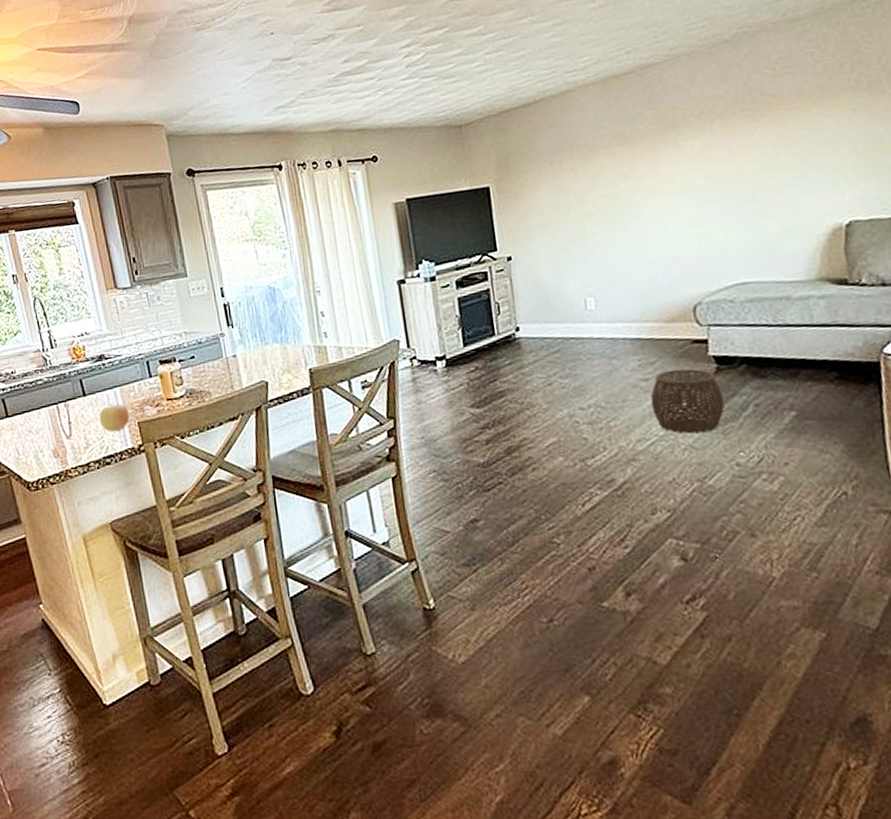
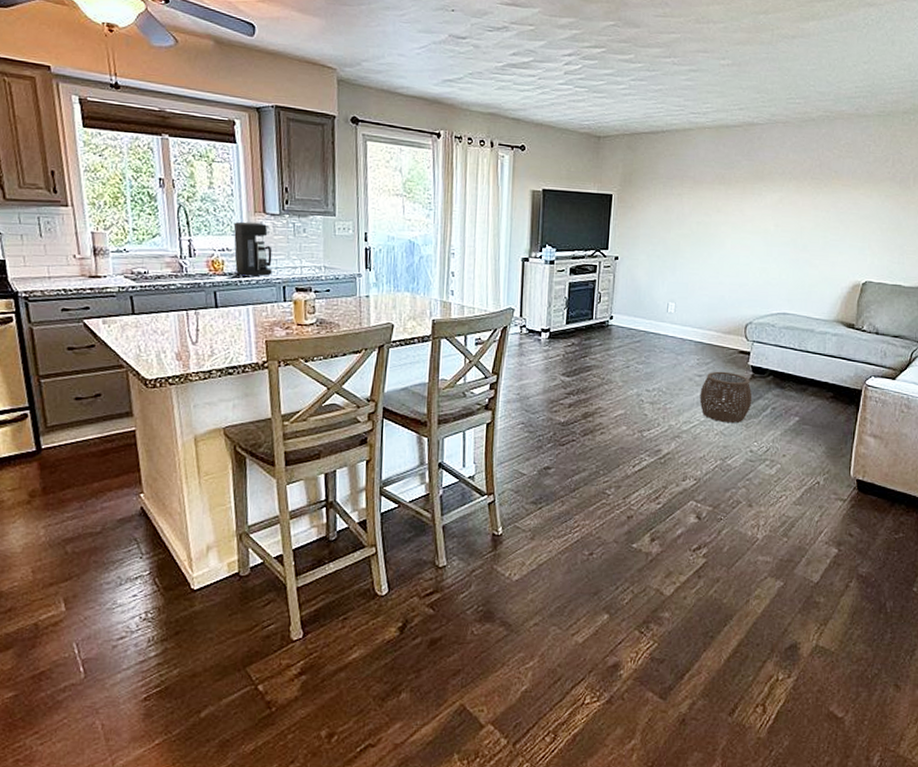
coffee maker: none [88,299,134,358] -> present [233,221,273,276]
fruit: present [99,401,130,432] -> none [227,317,259,346]

